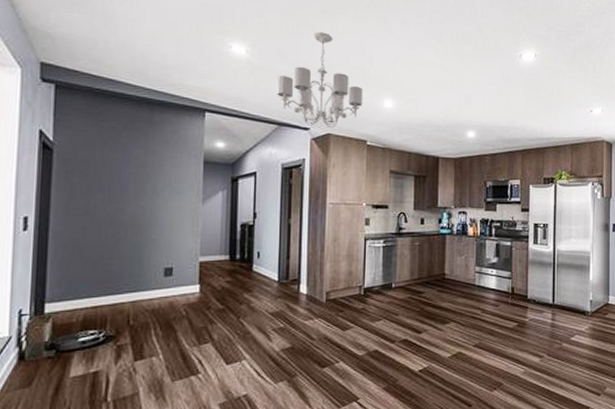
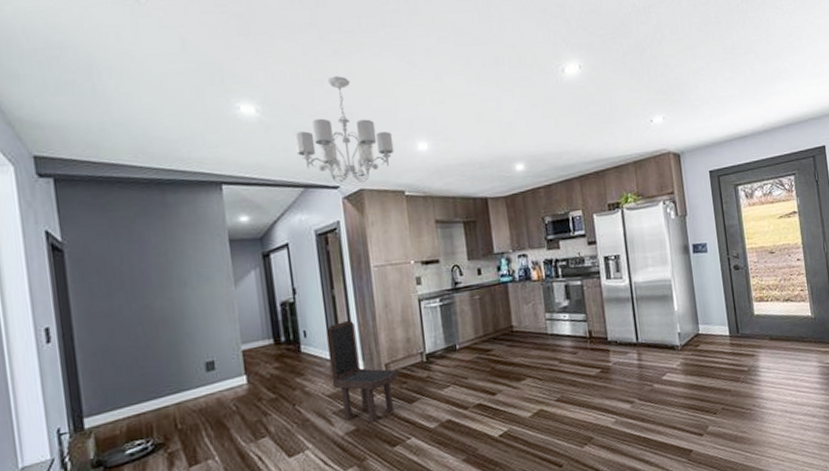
dining chair: none [276,248,336,344] -> present [326,319,398,424]

